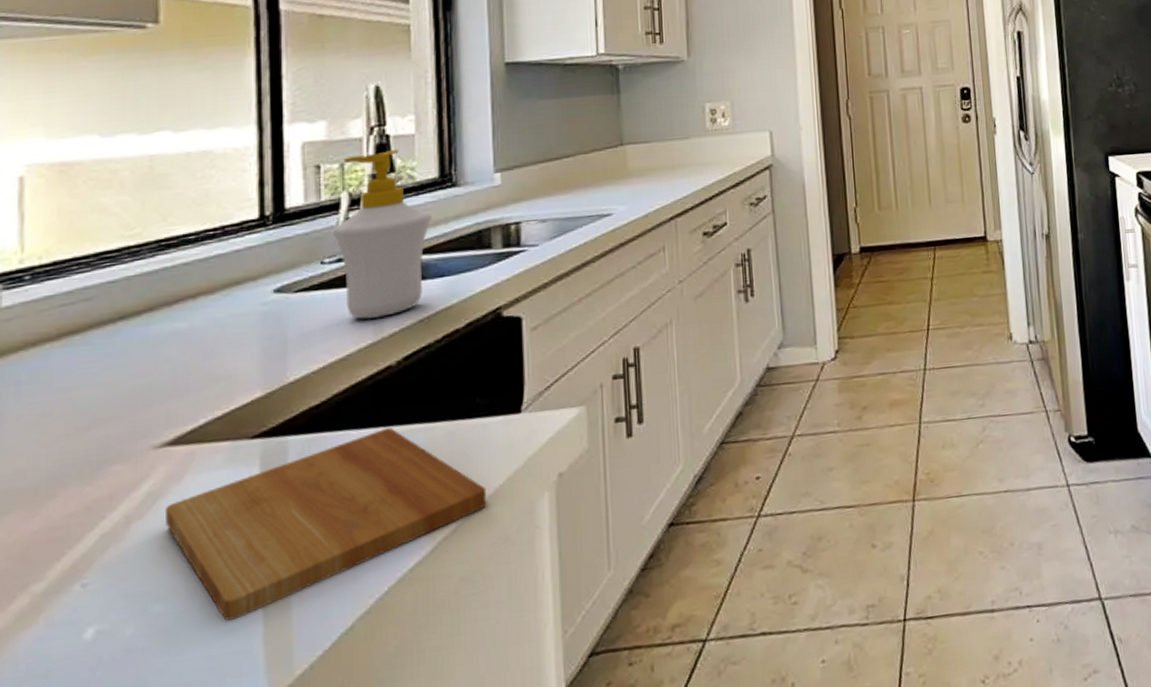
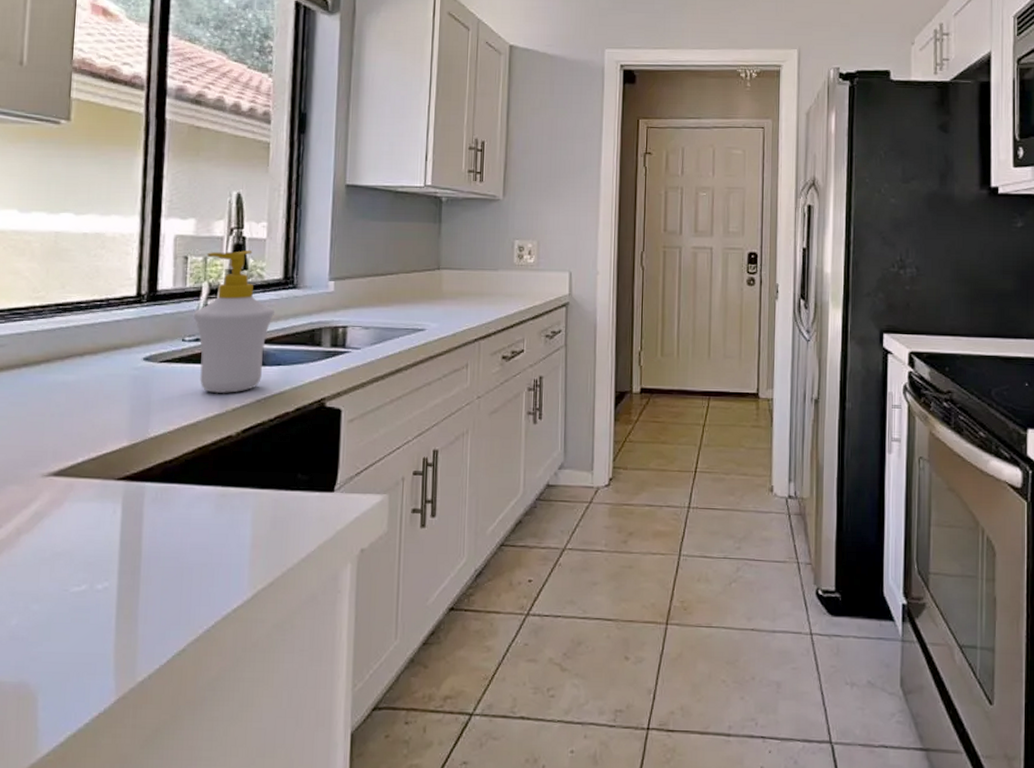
cutting board: present [166,428,487,621] -> none [47,488,300,627]

